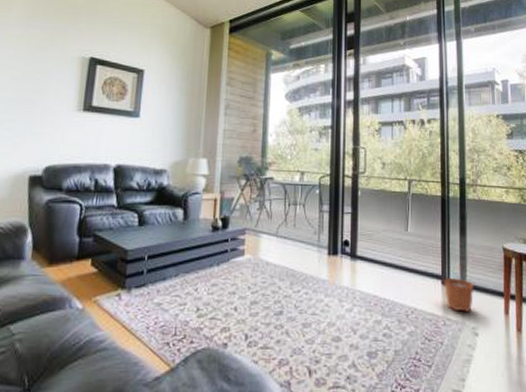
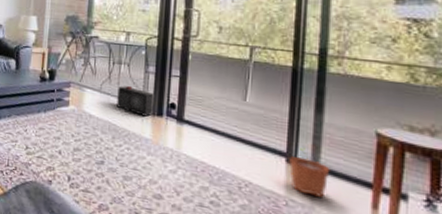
speaker: none [294,226,330,257] -> present [117,85,155,117]

